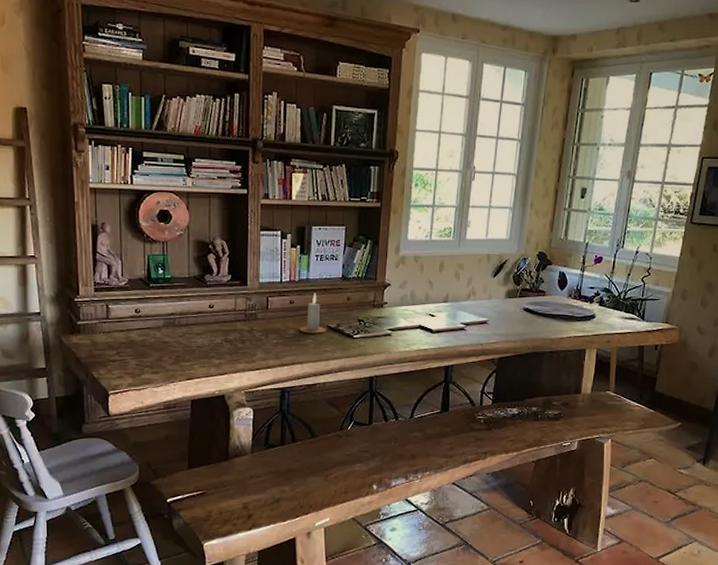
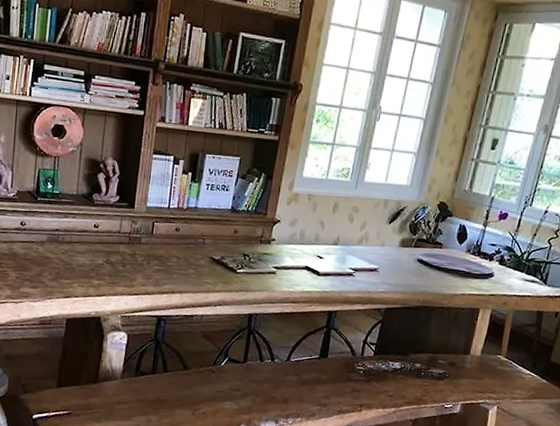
candle: present [300,292,326,334] -> none [182,222,210,265]

